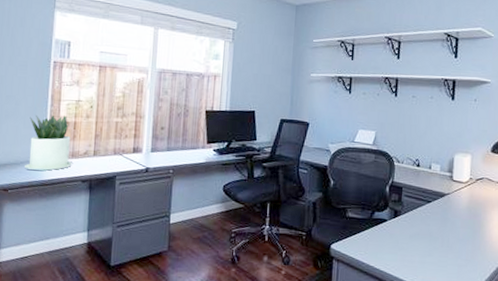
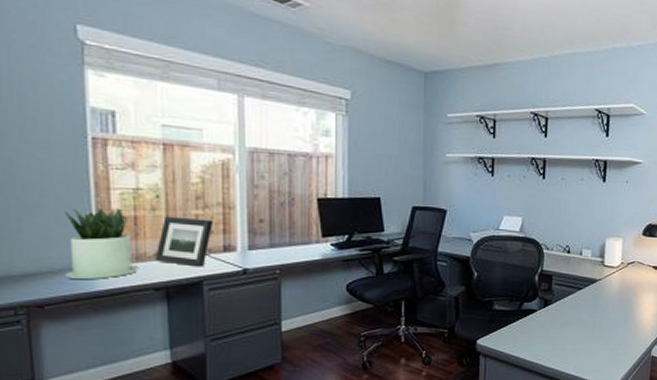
picture frame: none [85,122,128,165] -> present [155,216,214,267]

